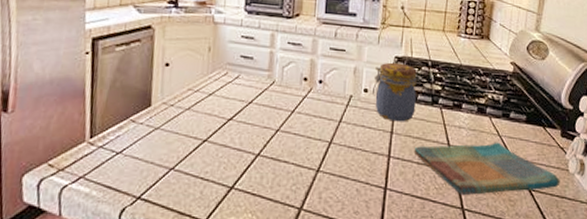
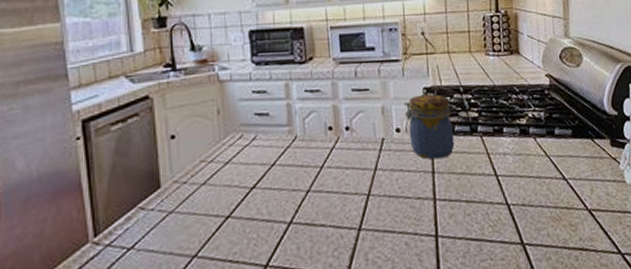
dish towel: present [414,142,560,195] -> none [460,163,619,228]

